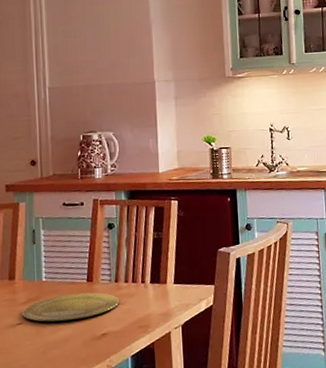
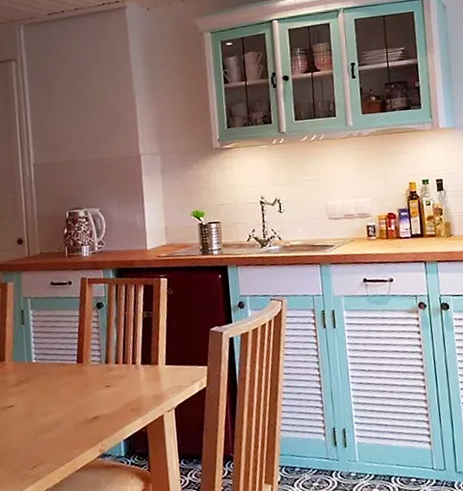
plate: present [21,292,120,322] -> none [12,374,111,405]

